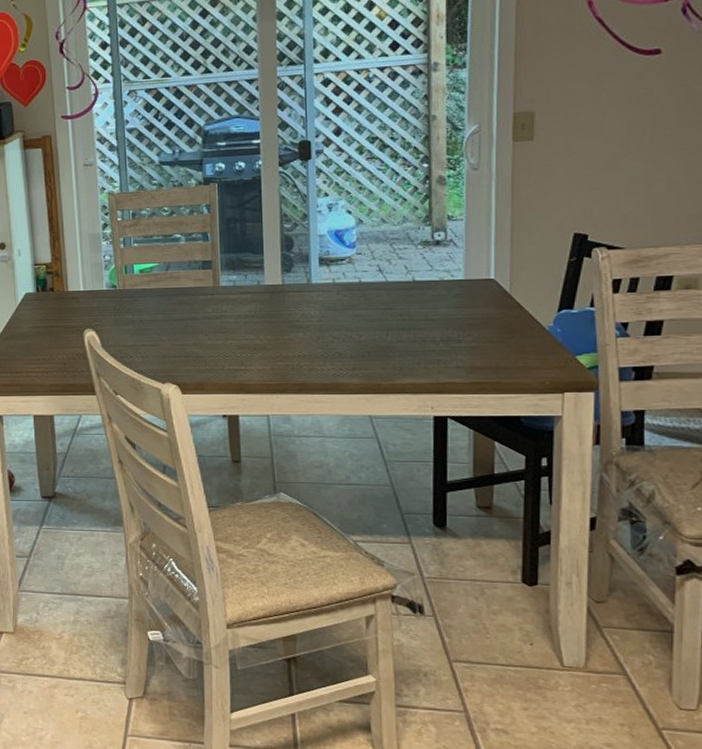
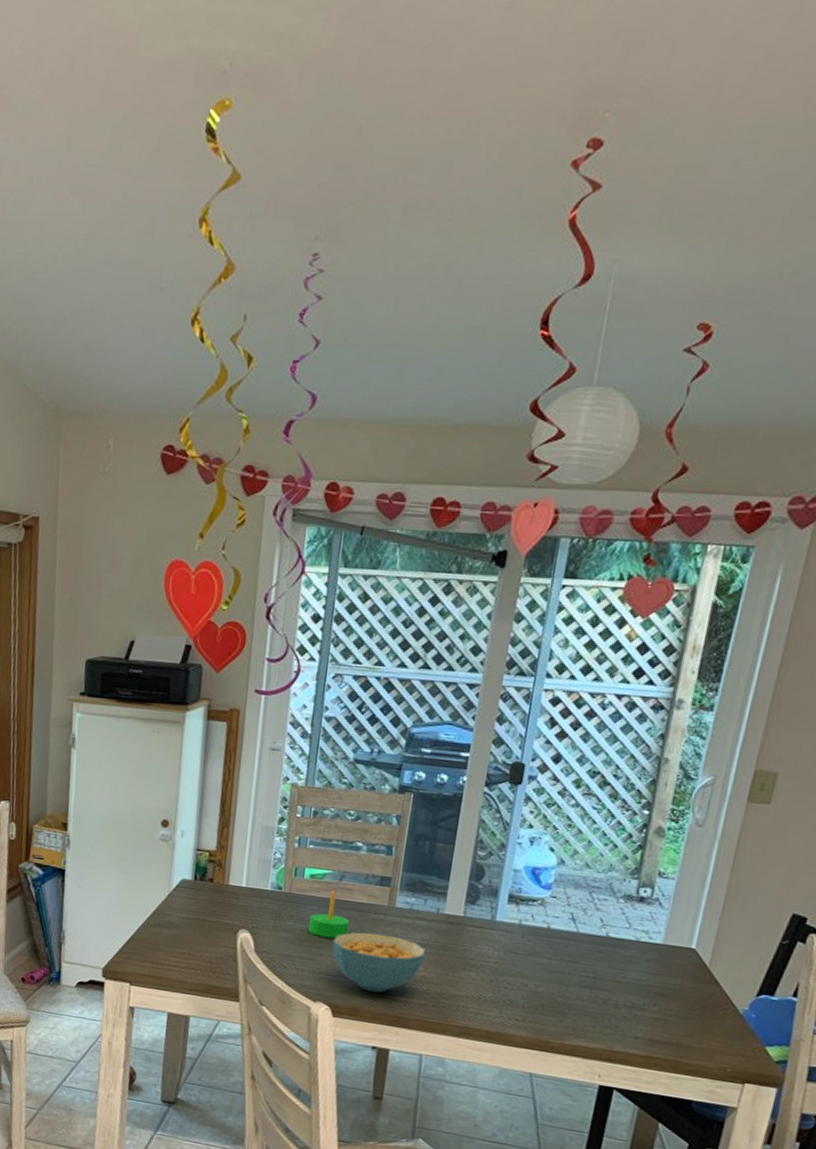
candle: none [146,277,182,324] -> present [308,887,350,939]
cereal bowl: none [169,312,255,366] -> present [332,932,426,993]

